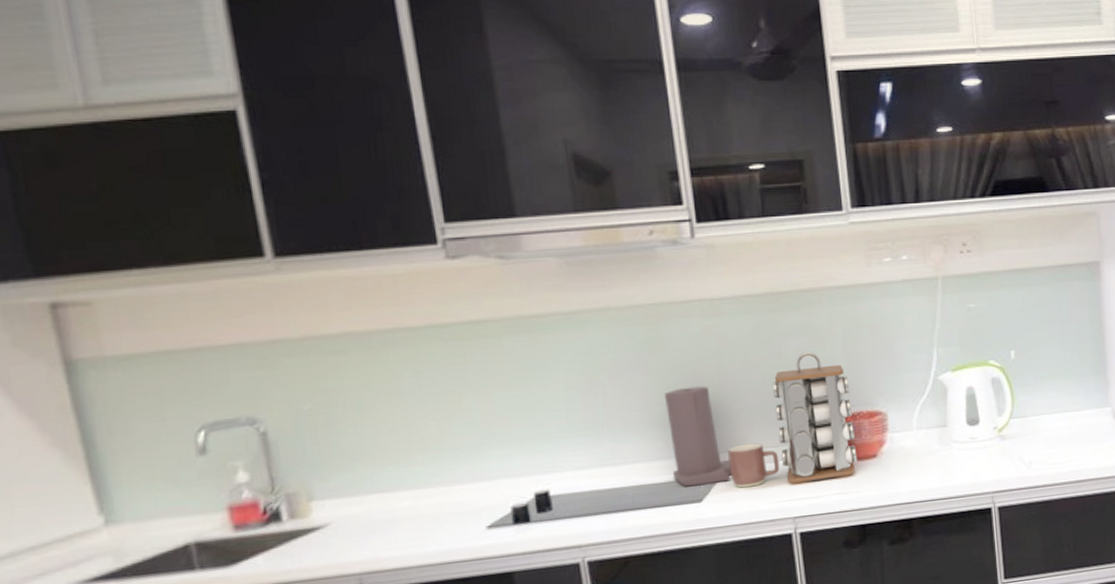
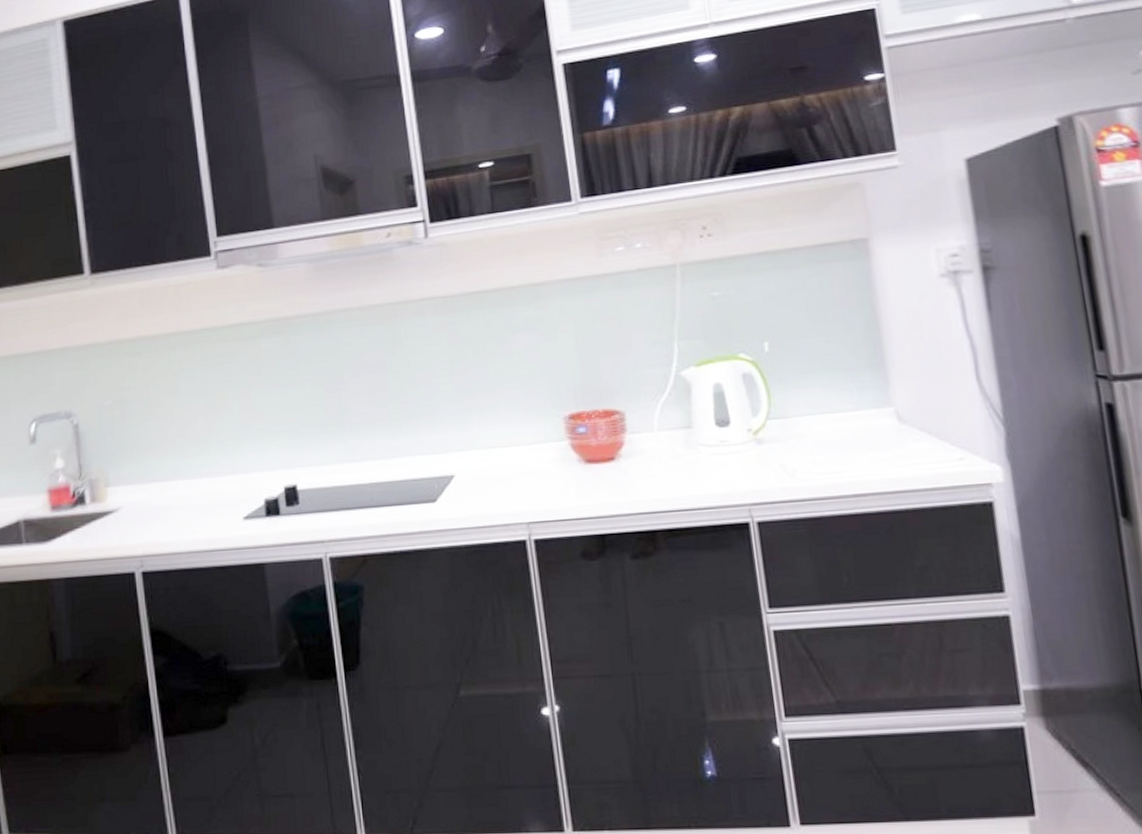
paper towel: present [664,386,733,487] -> none [400,383,465,486]
mug: present [728,442,780,488] -> none [460,442,513,489]
spice rack: present [773,351,858,483] -> none [504,347,594,486]

